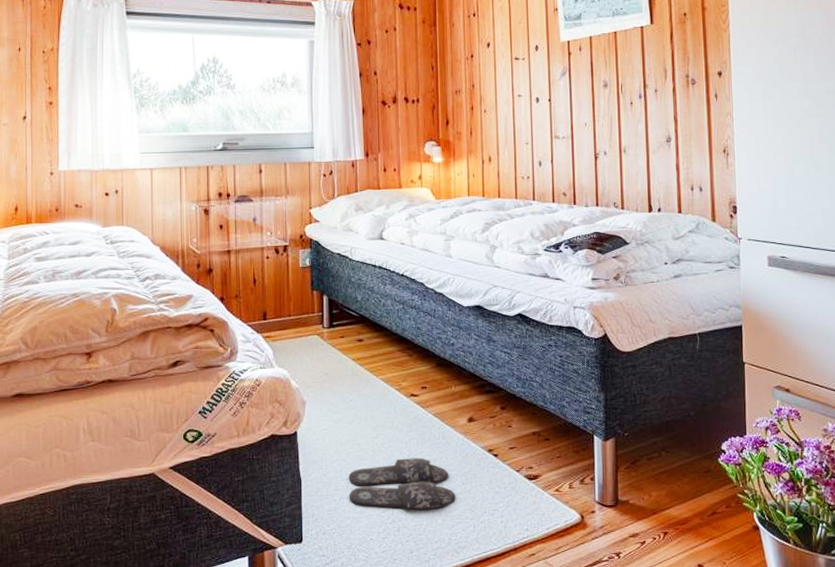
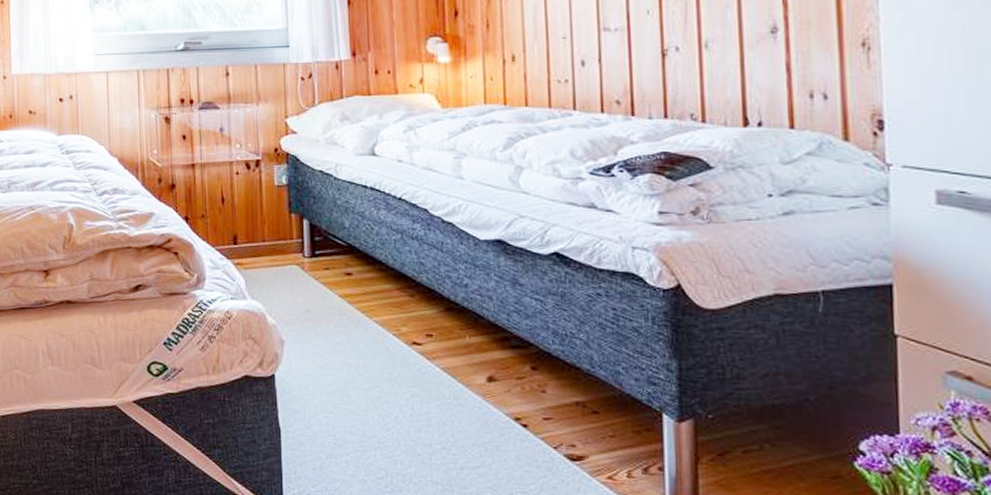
slippers: present [348,458,456,510] -> none [336,417,472,484]

